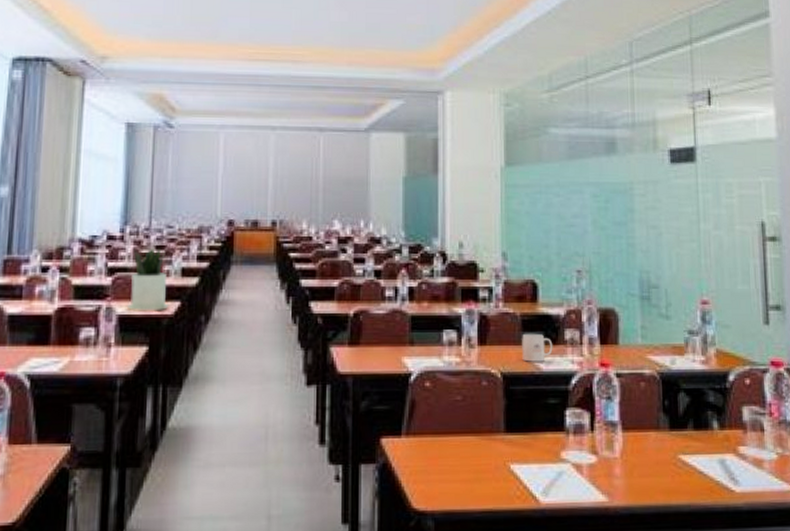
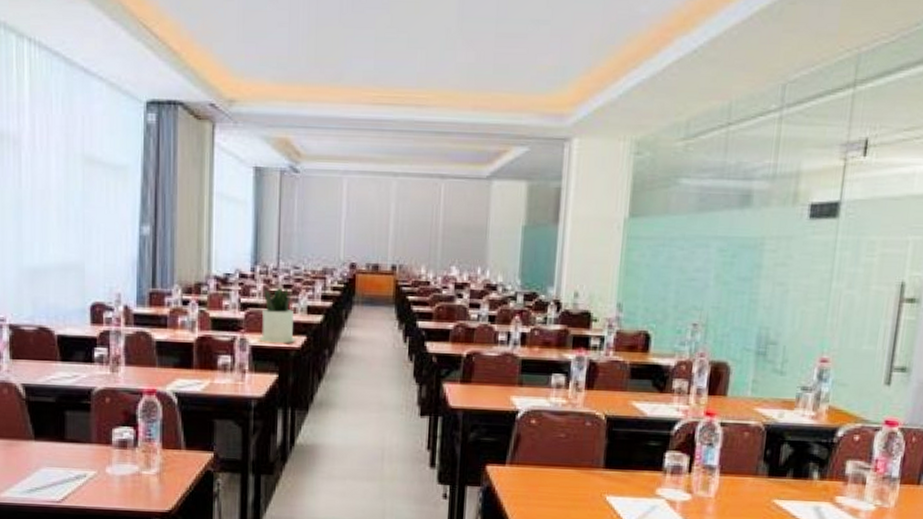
mug: present [522,333,553,362] -> none [627,380,660,408]

